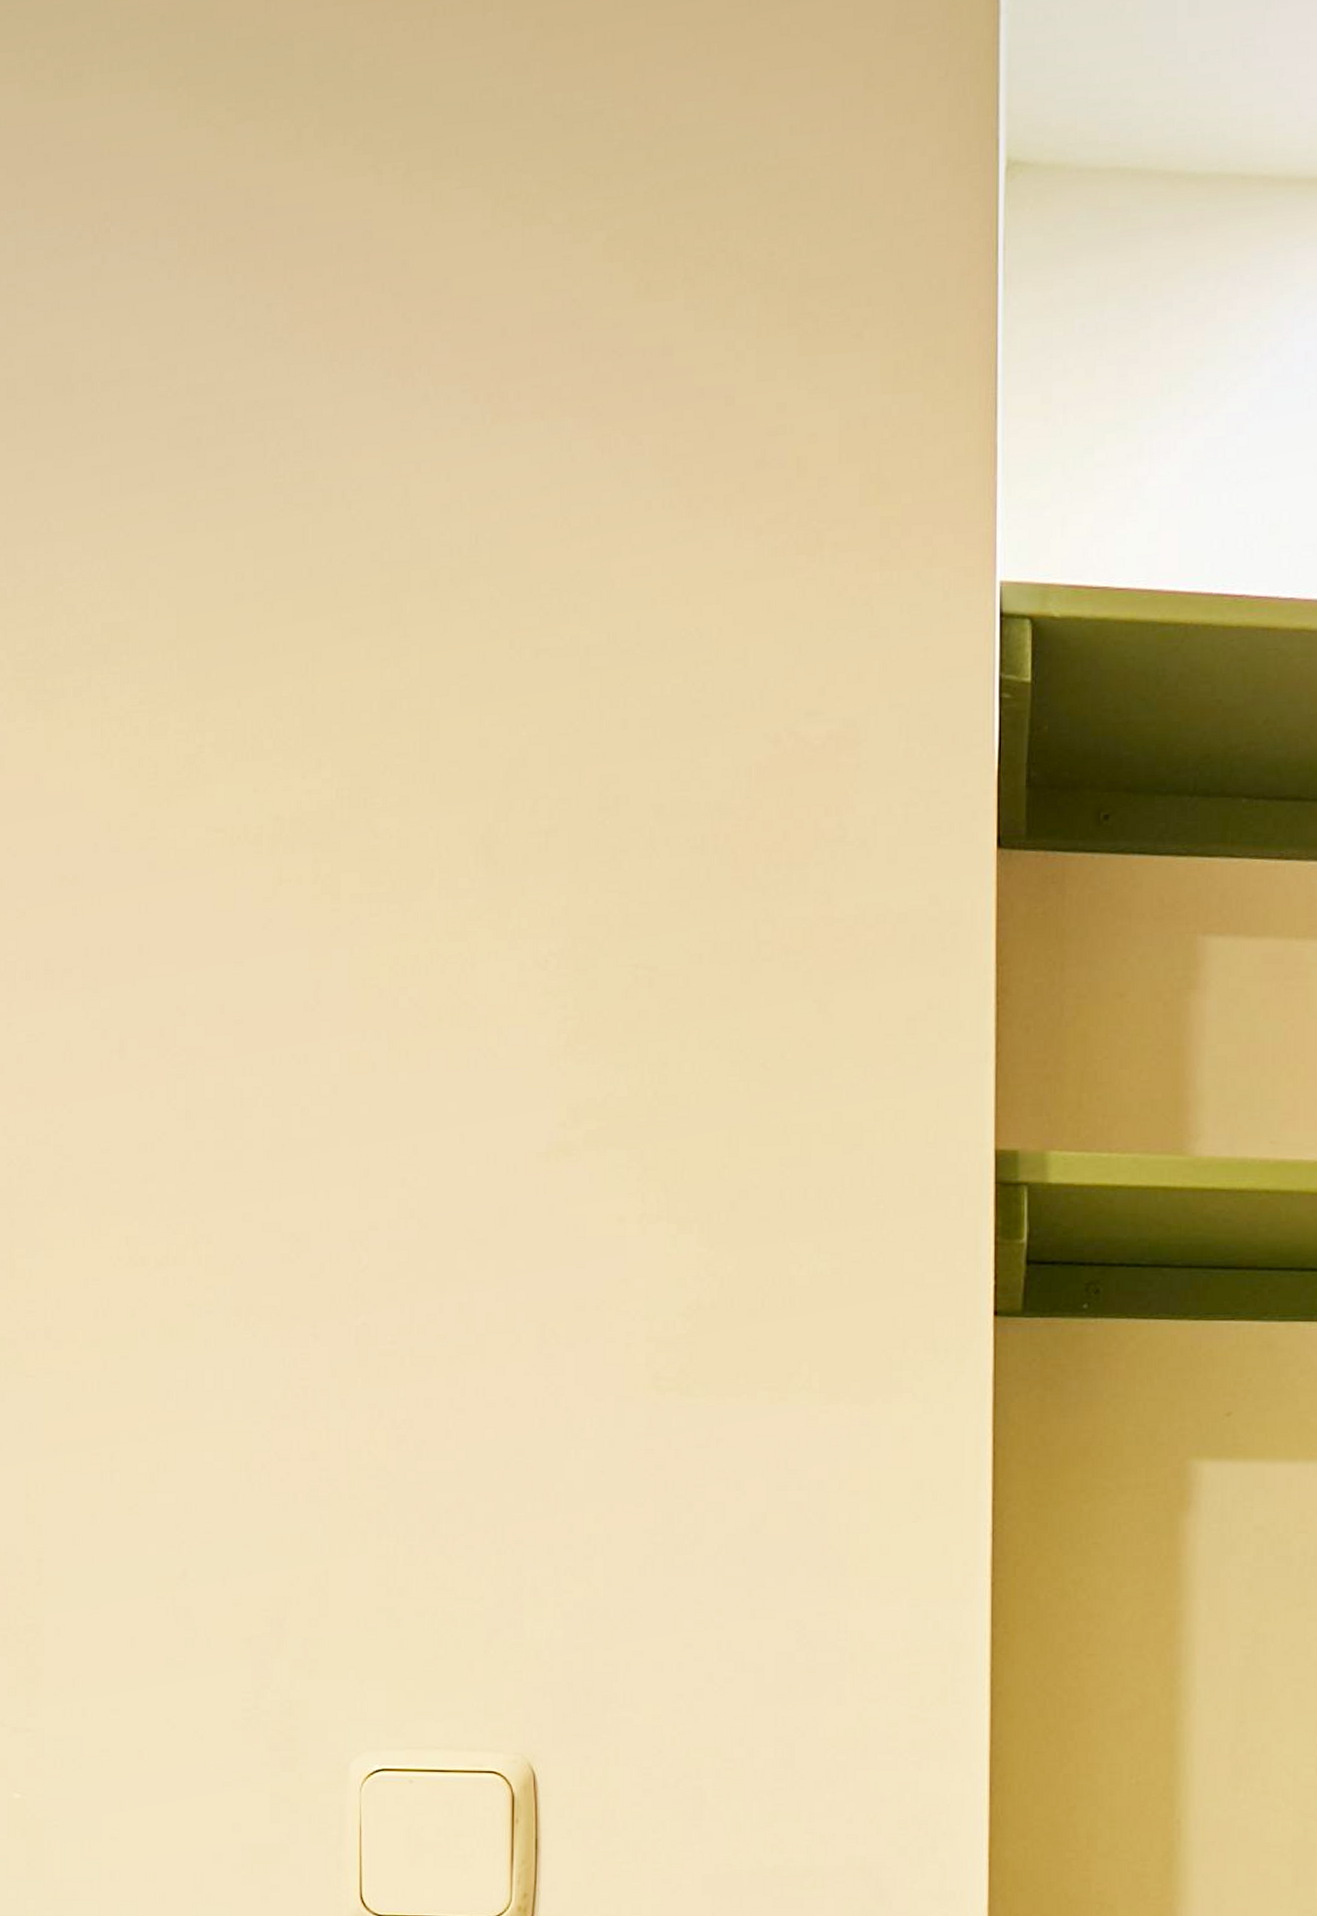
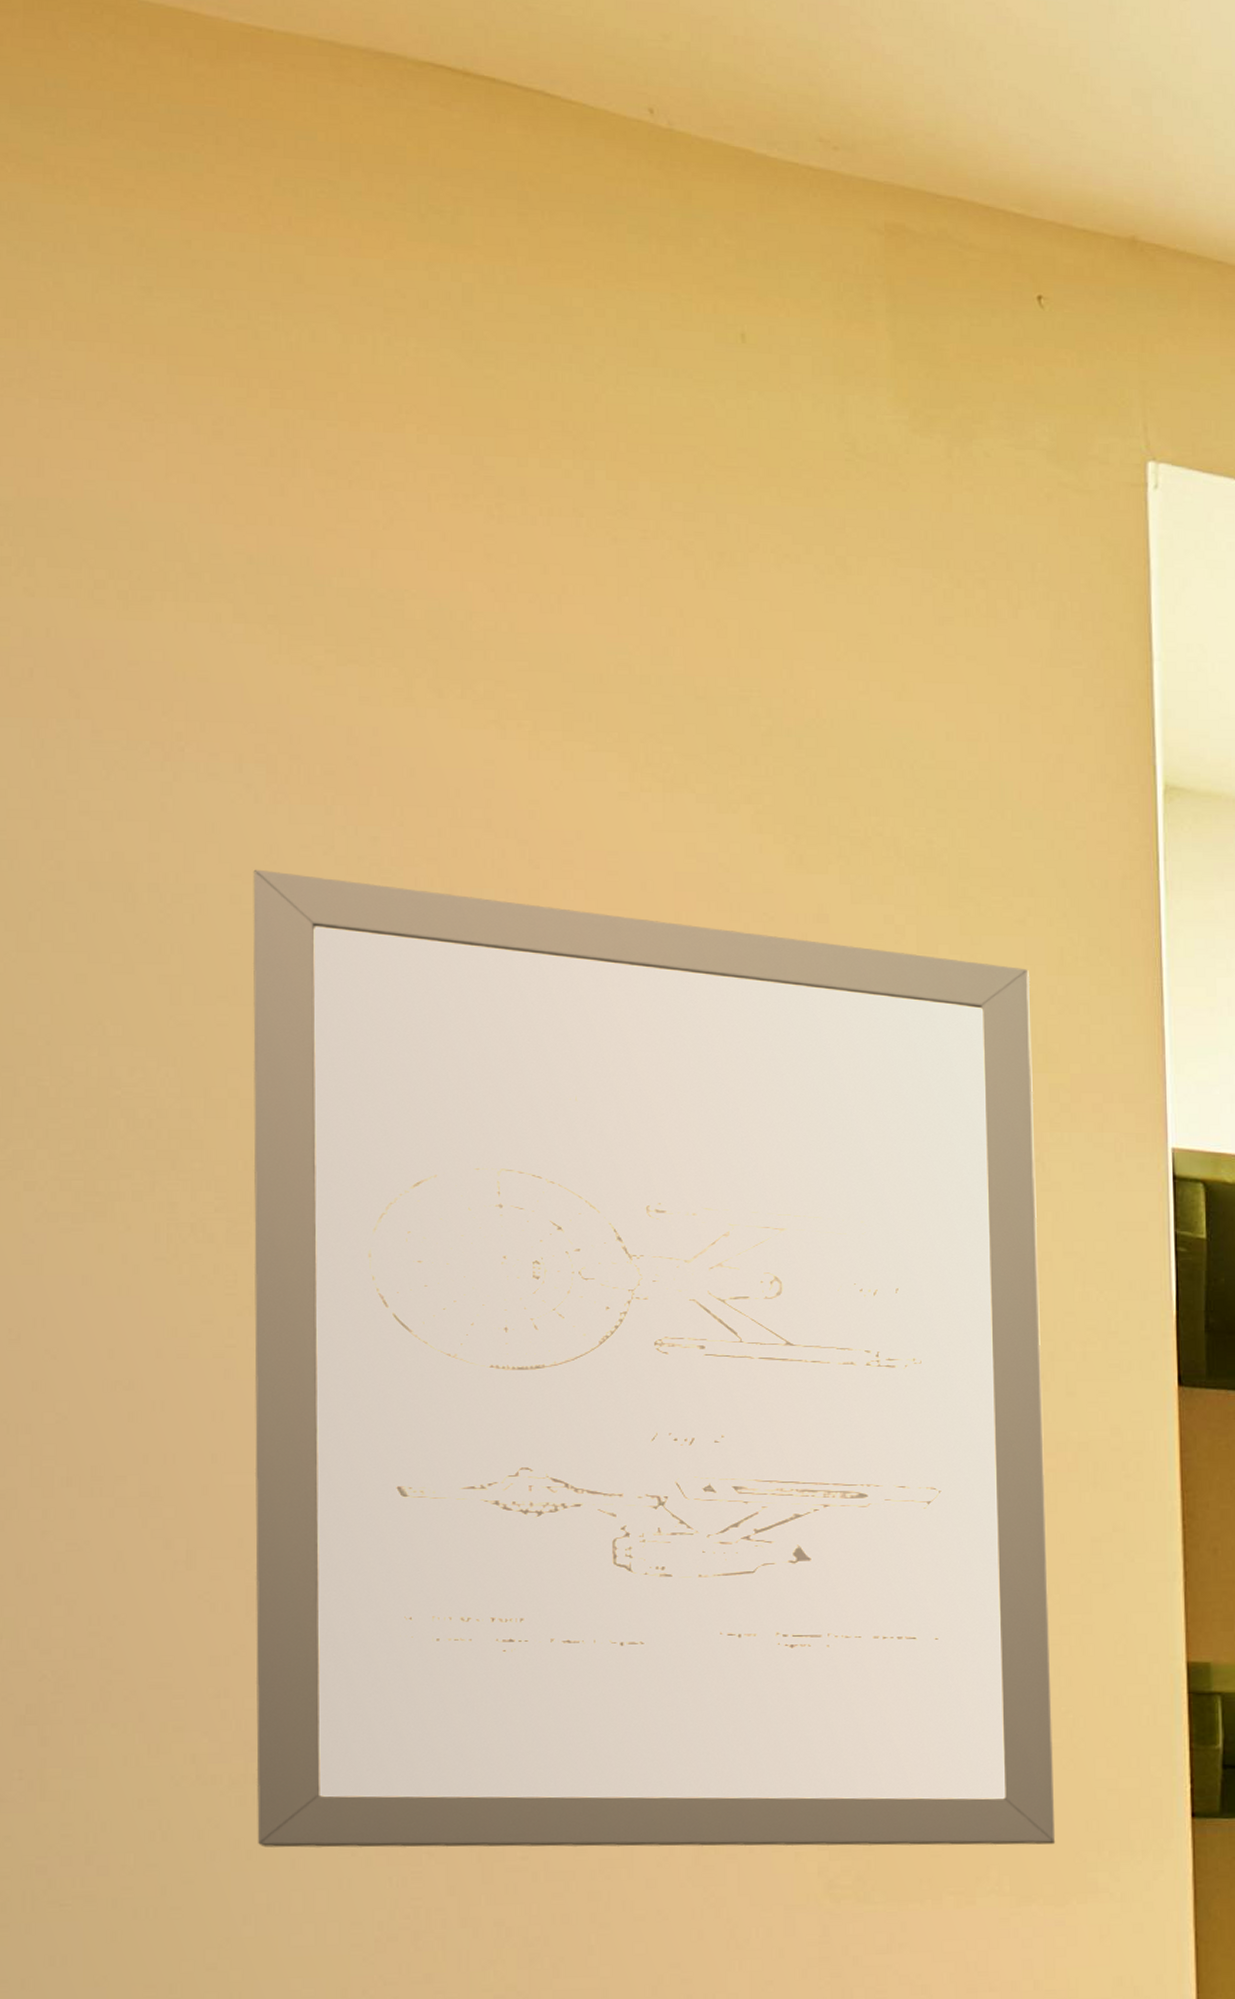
wall art: none [168,349,865,1341] -> present [253,869,1056,1848]

